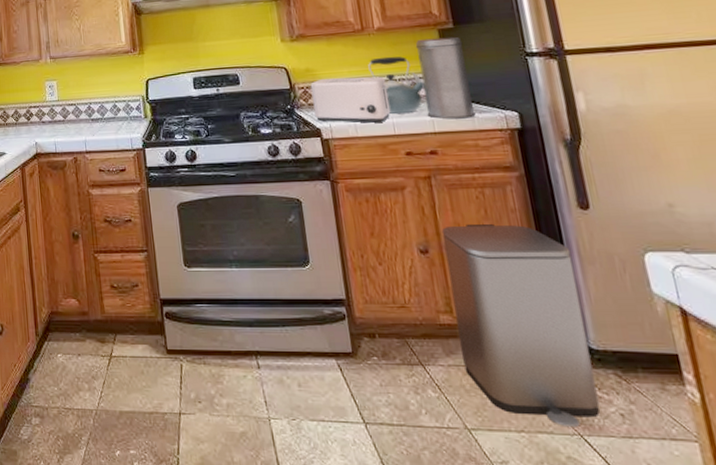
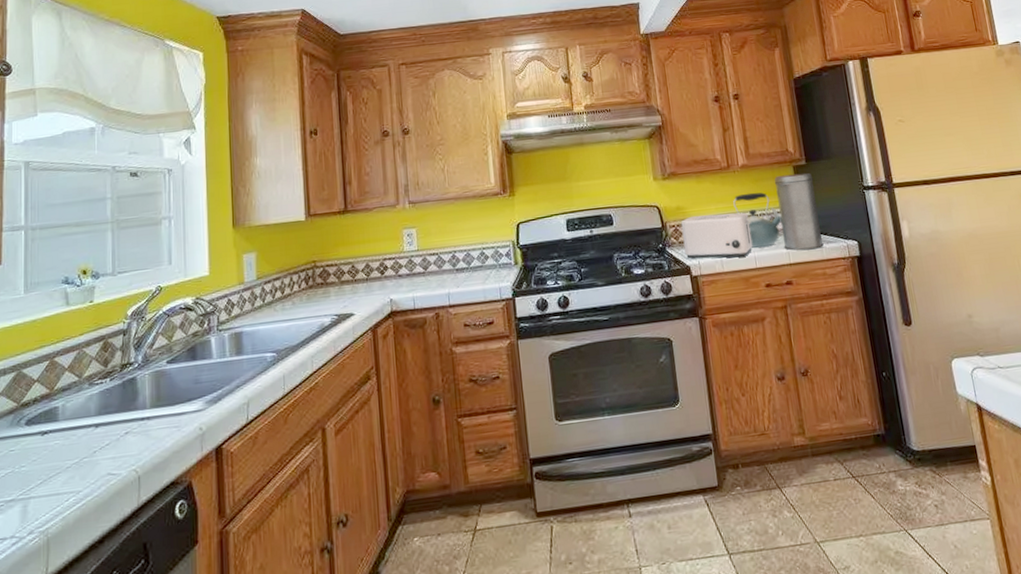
pedal bin: present [441,223,600,428] -> none [795,345,920,526]

